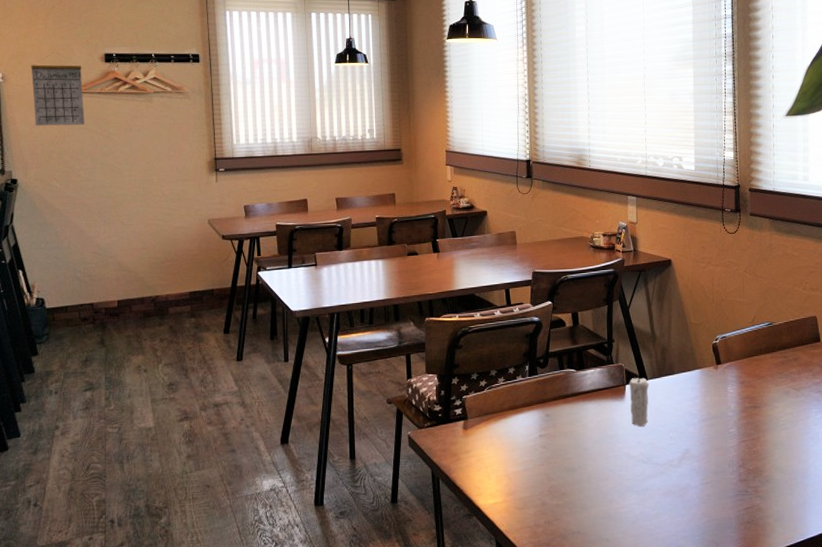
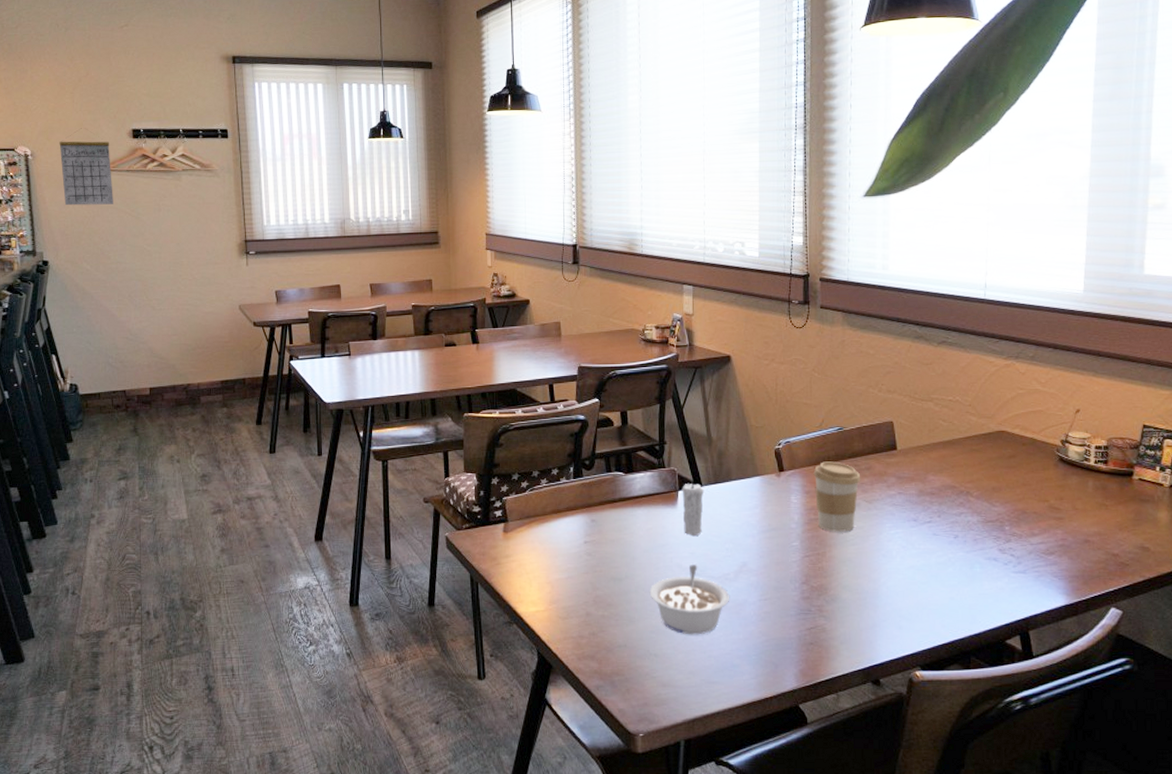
legume: none [600,453,675,520] -> present [649,565,730,635]
coffee cup: none [747,354,790,418] -> present [813,461,861,532]

